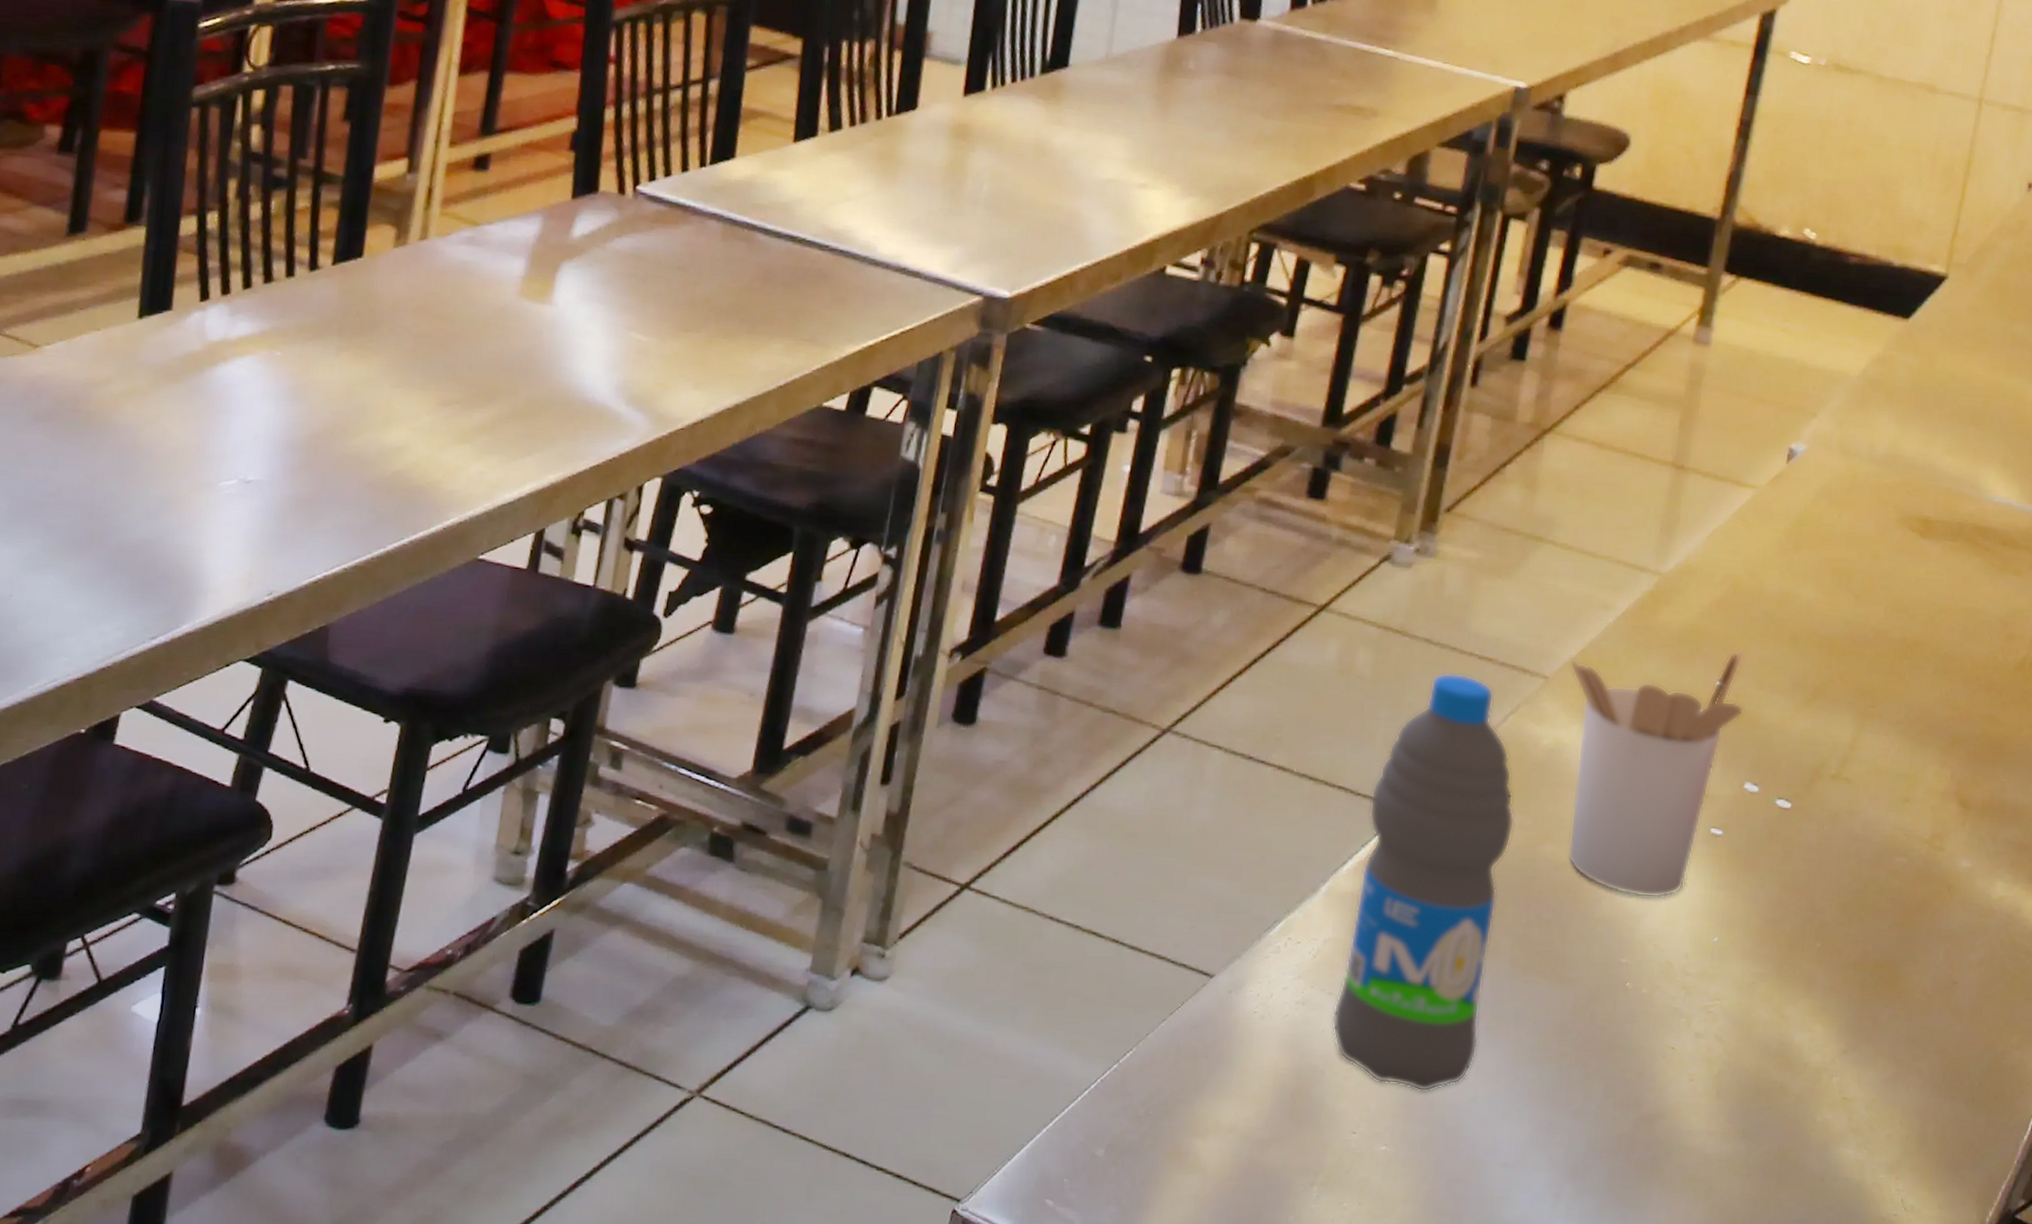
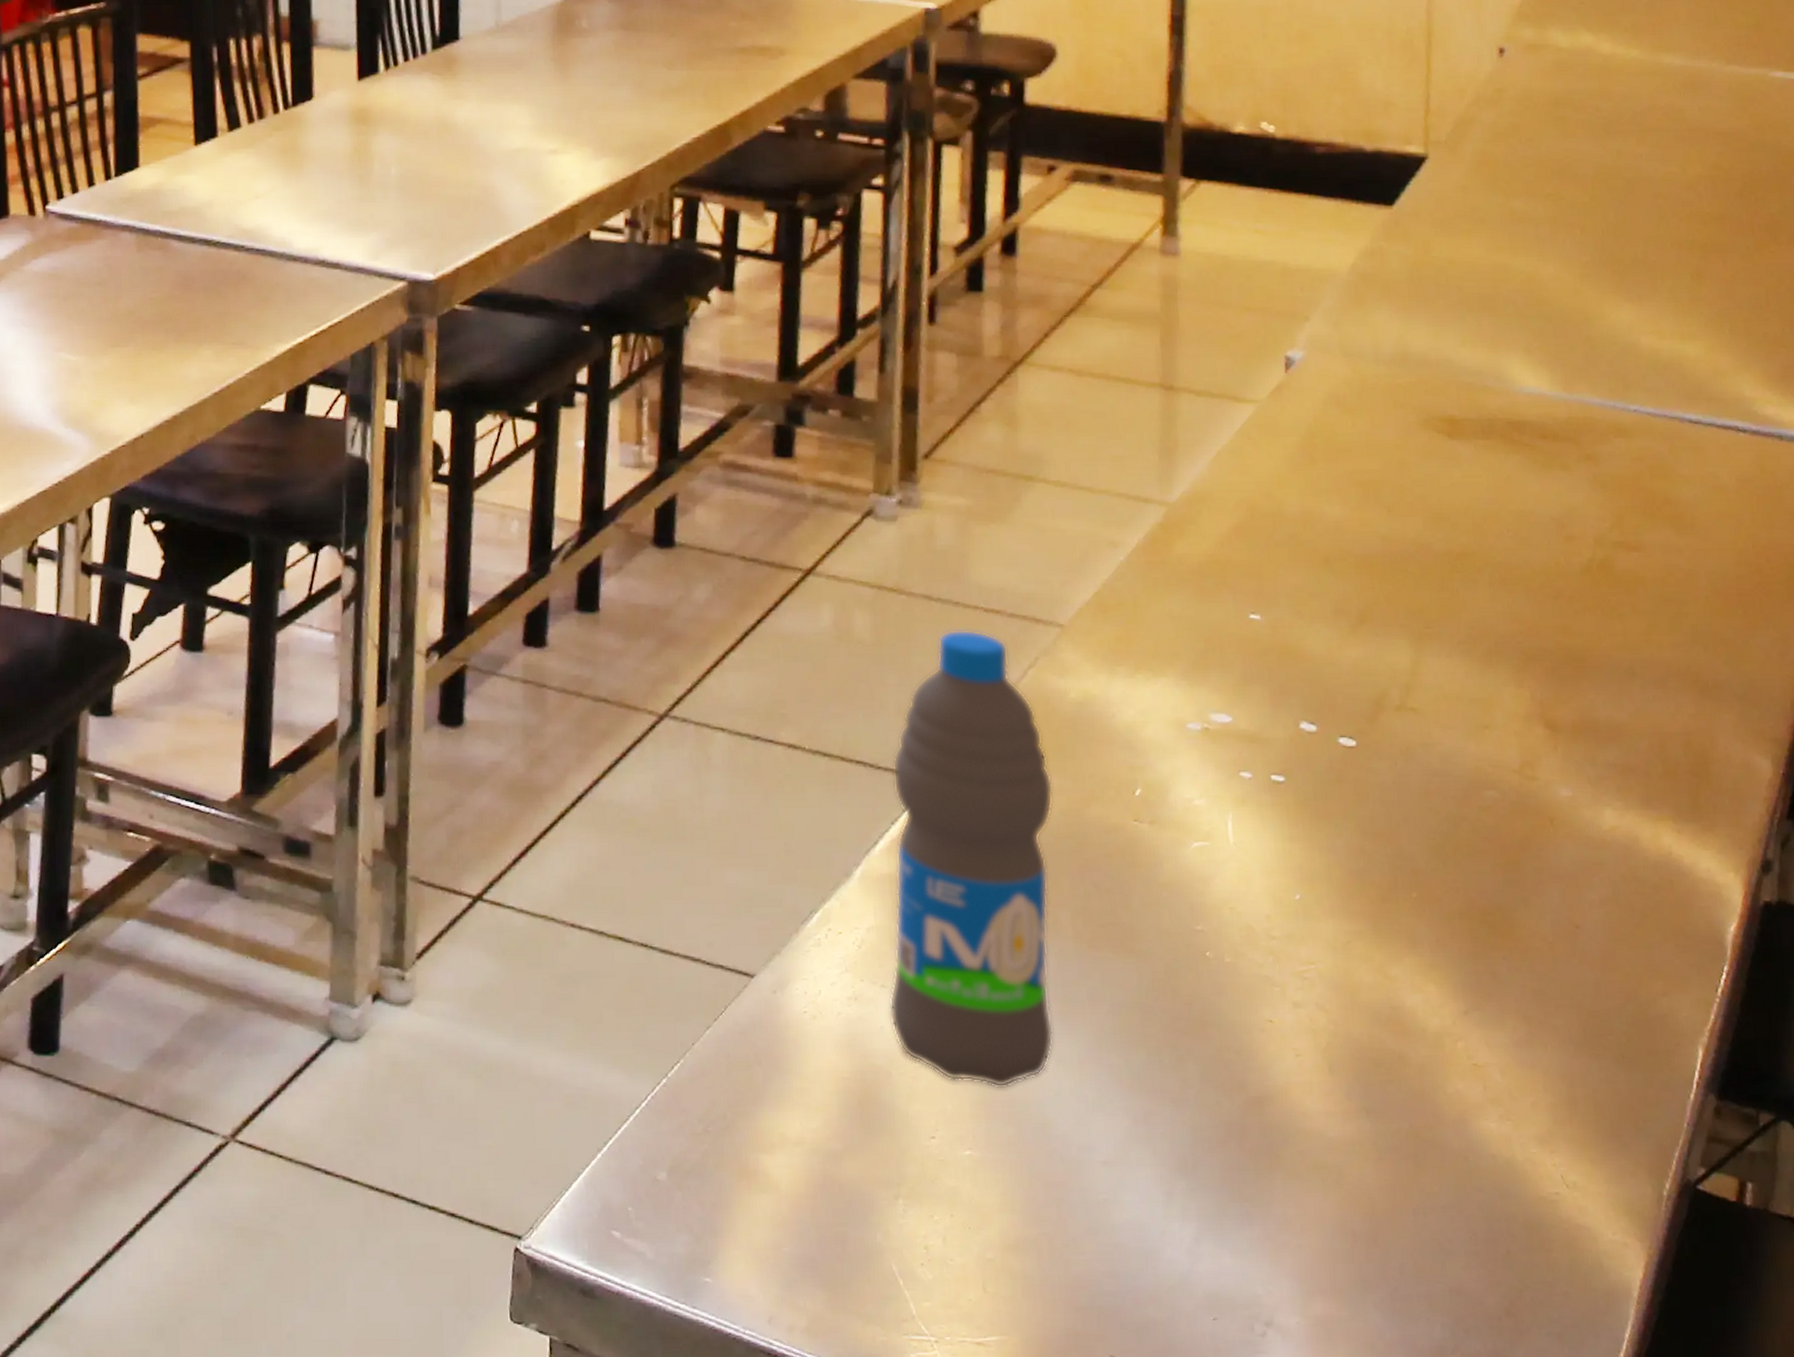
utensil holder: present [1567,649,1745,899] -> none [1084,577,1286,857]

